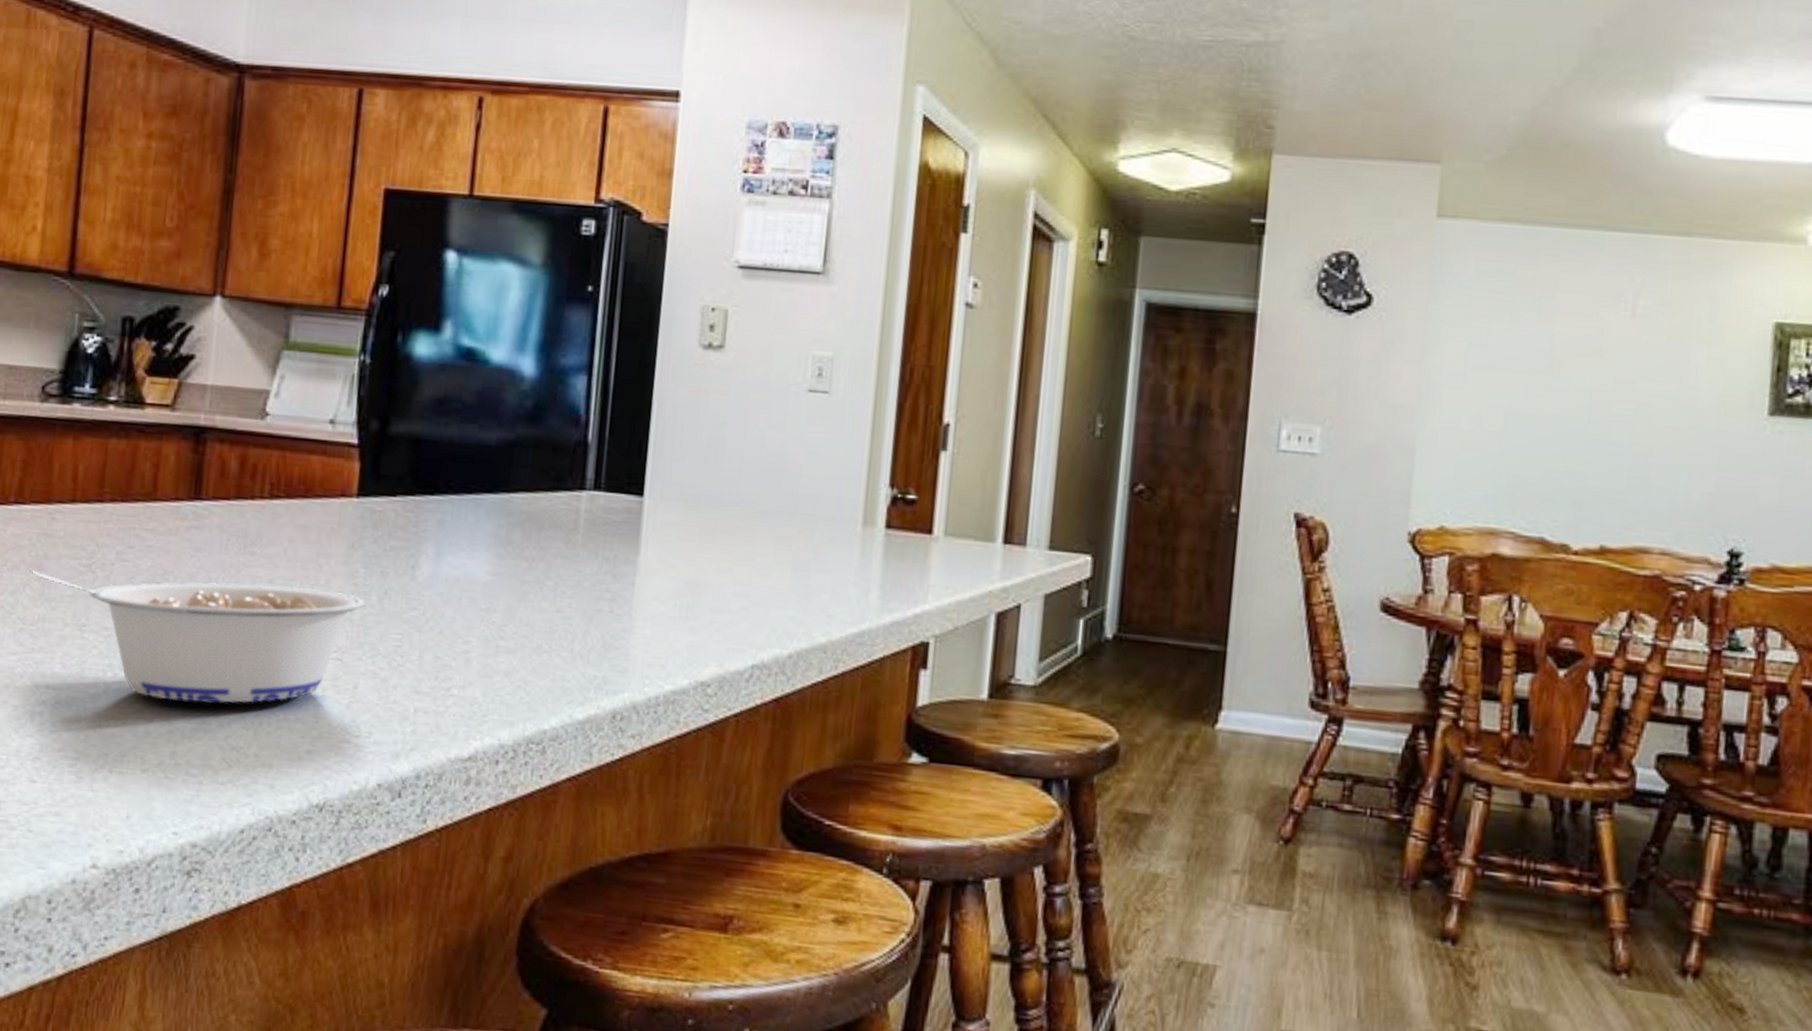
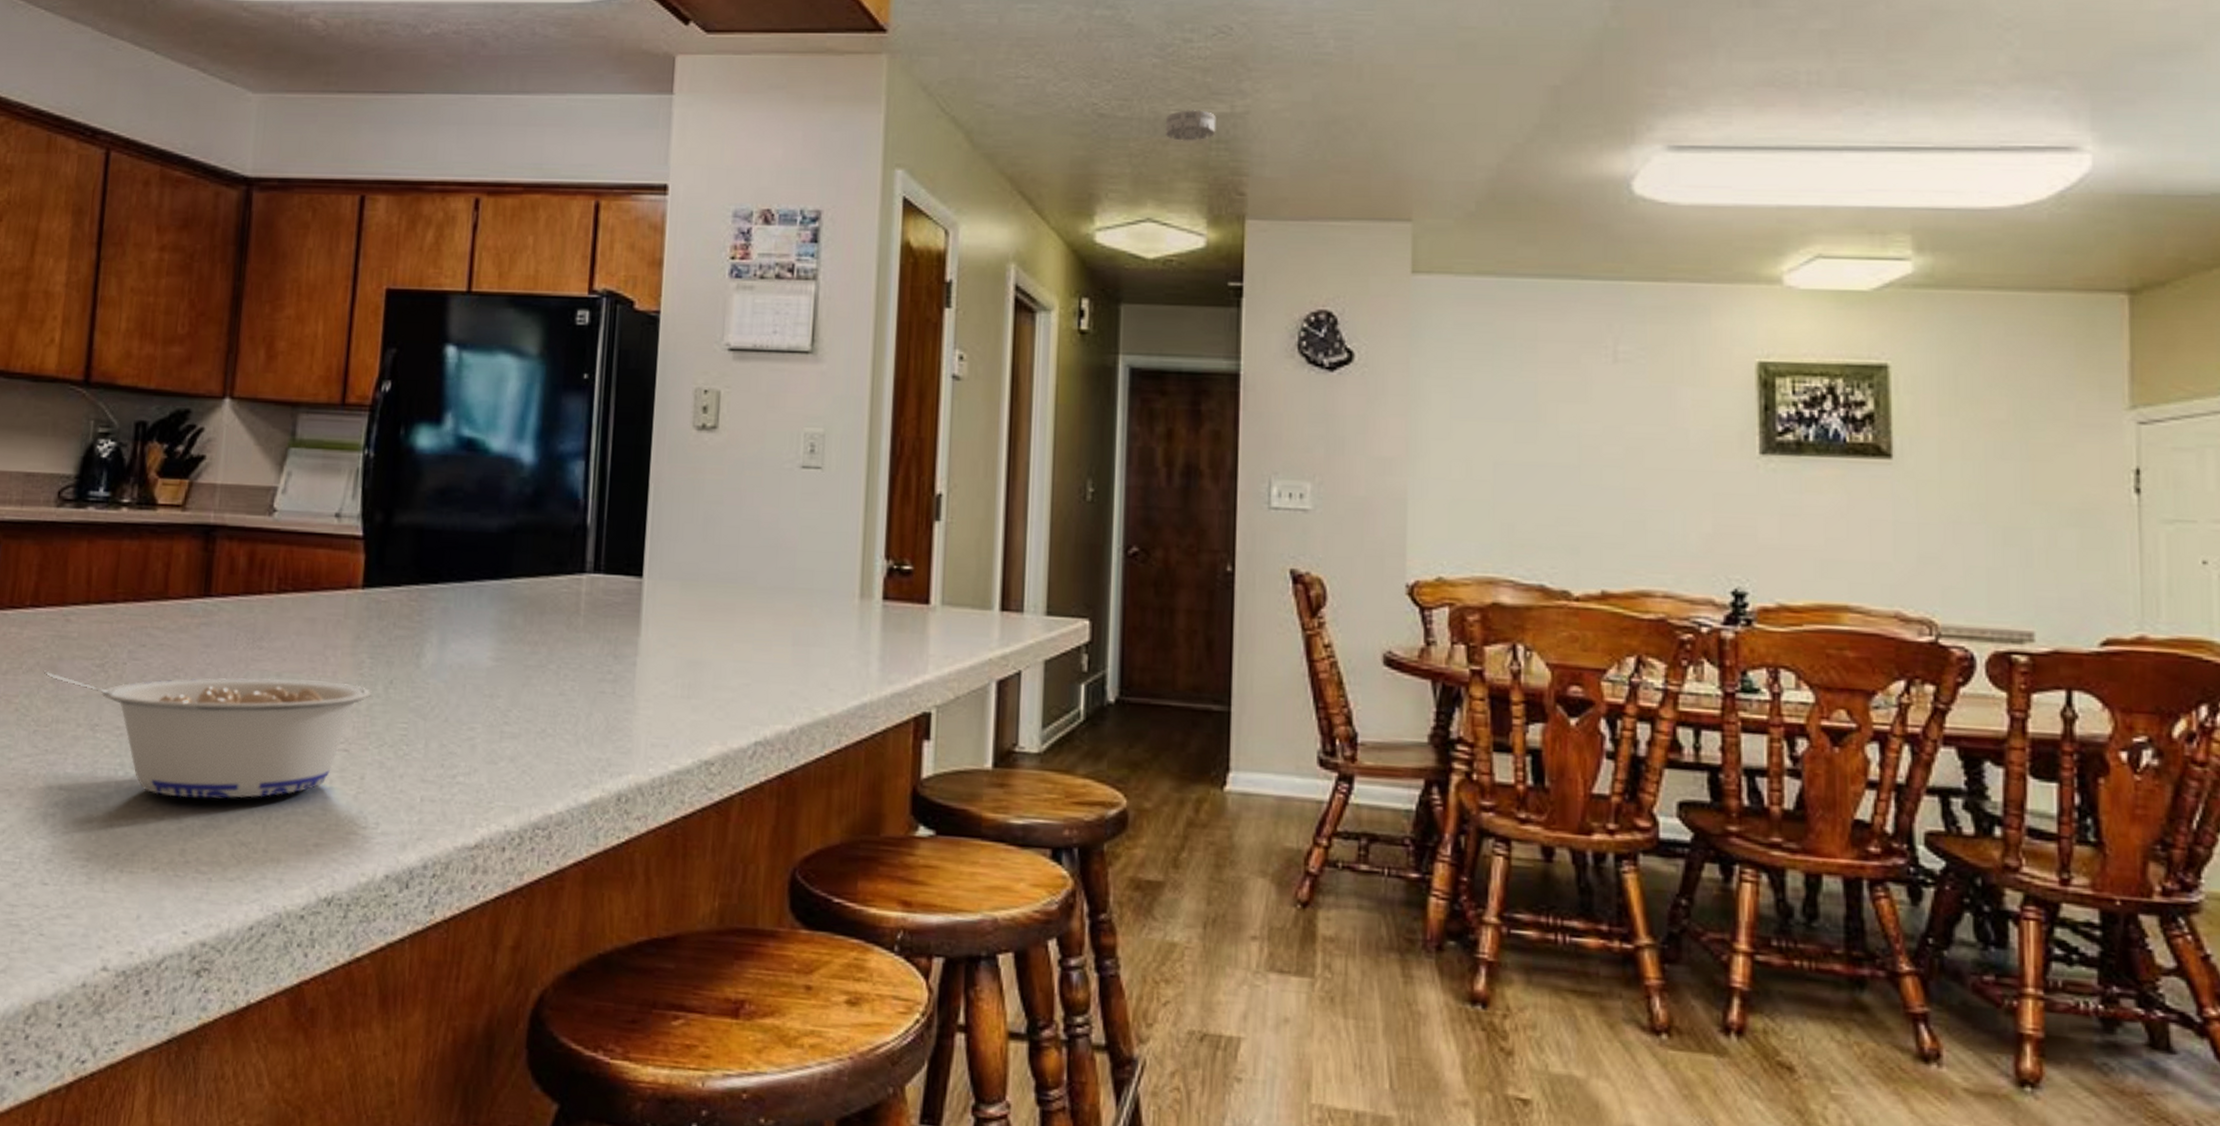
smoke detector: none [1195,36,1250,70] -> present [1165,110,1216,141]

